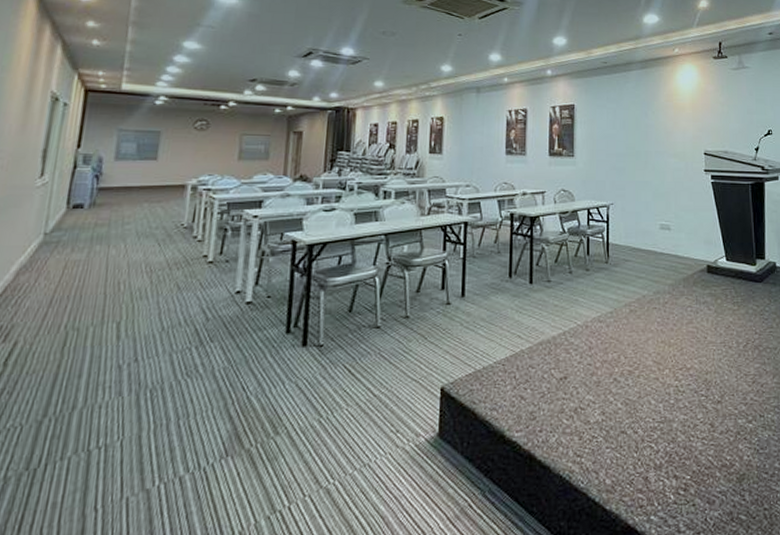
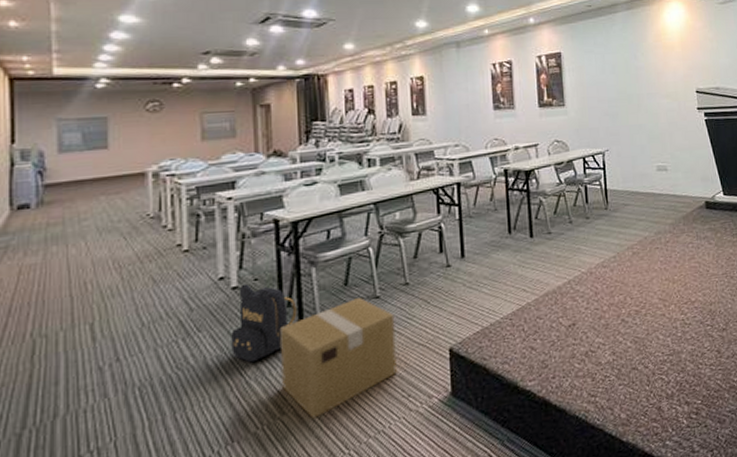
backpack: none [238,300,303,378] -> present [231,283,297,363]
cardboard box: none [279,326,392,443] -> present [281,298,397,419]

